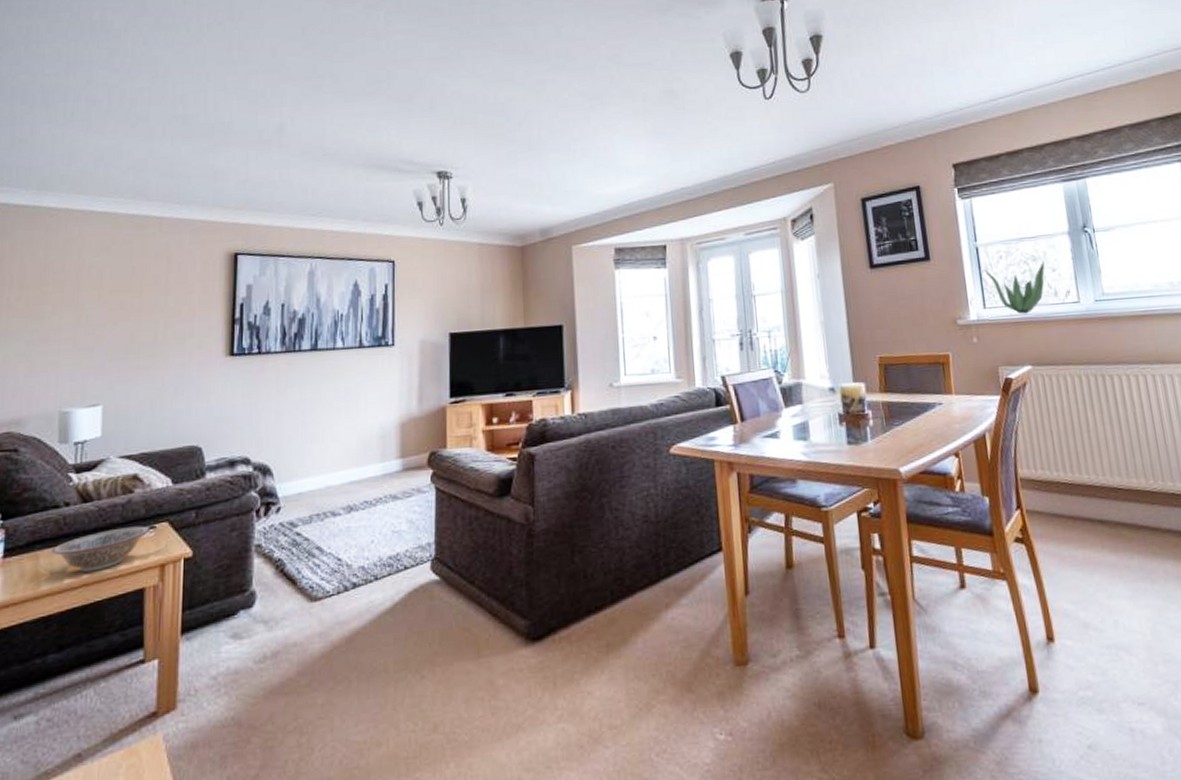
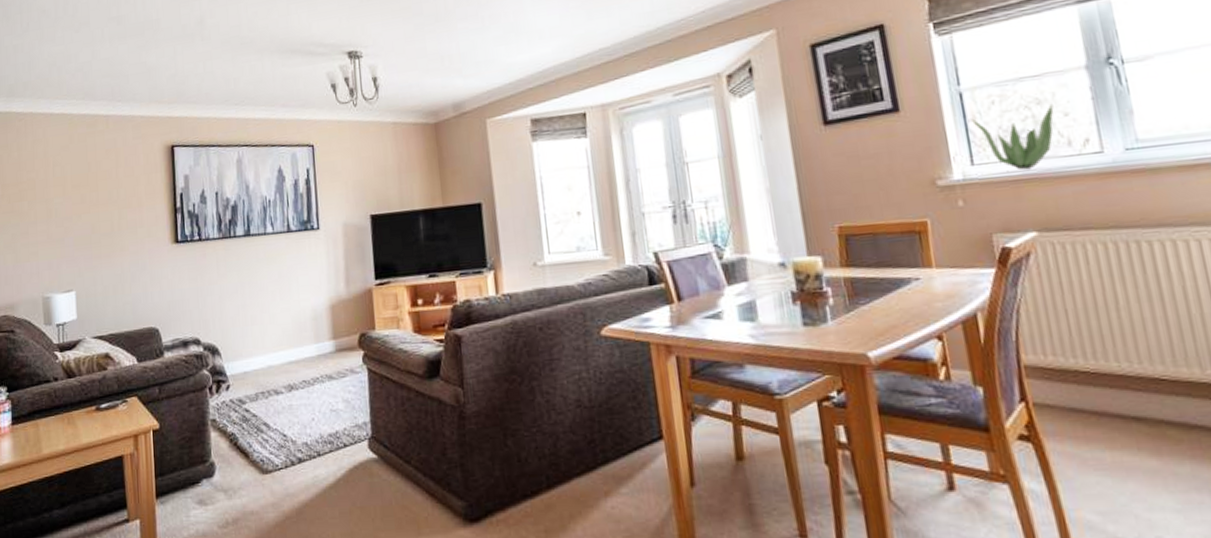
decorative bowl: present [51,525,151,572] -> none [48,399,123,440]

